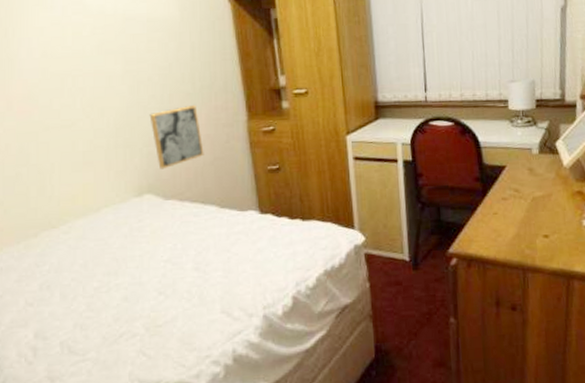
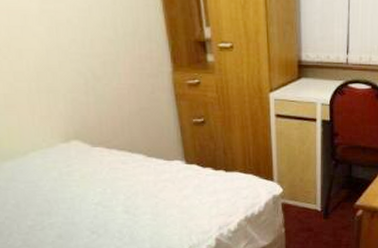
wall art: present [149,104,204,170] -> none [71,52,130,117]

